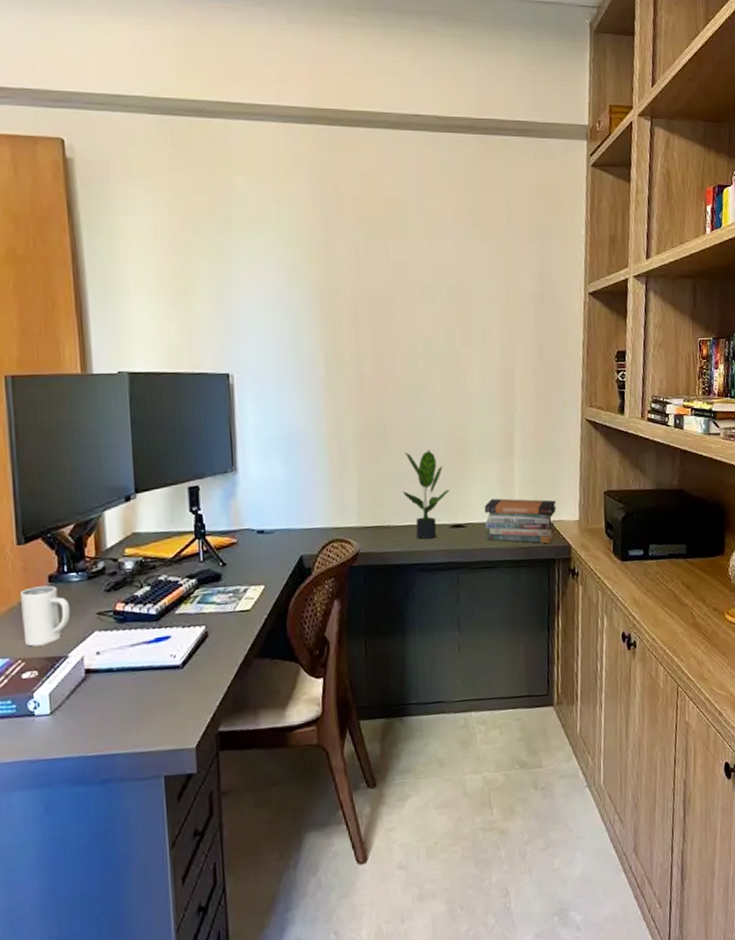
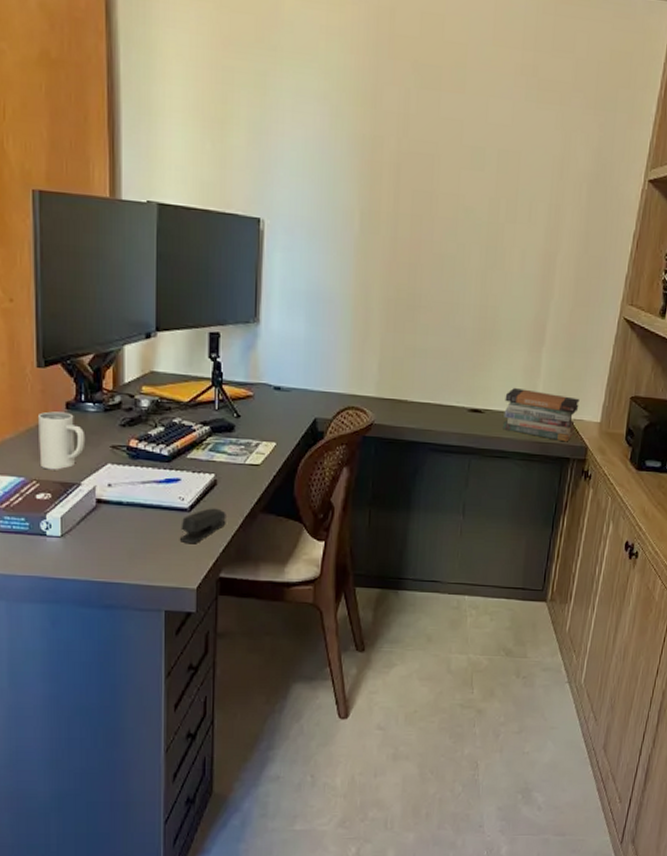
stapler: none [173,660,221,701] -> present [179,508,226,543]
potted plant: present [403,450,450,539] -> none [425,325,472,420]

